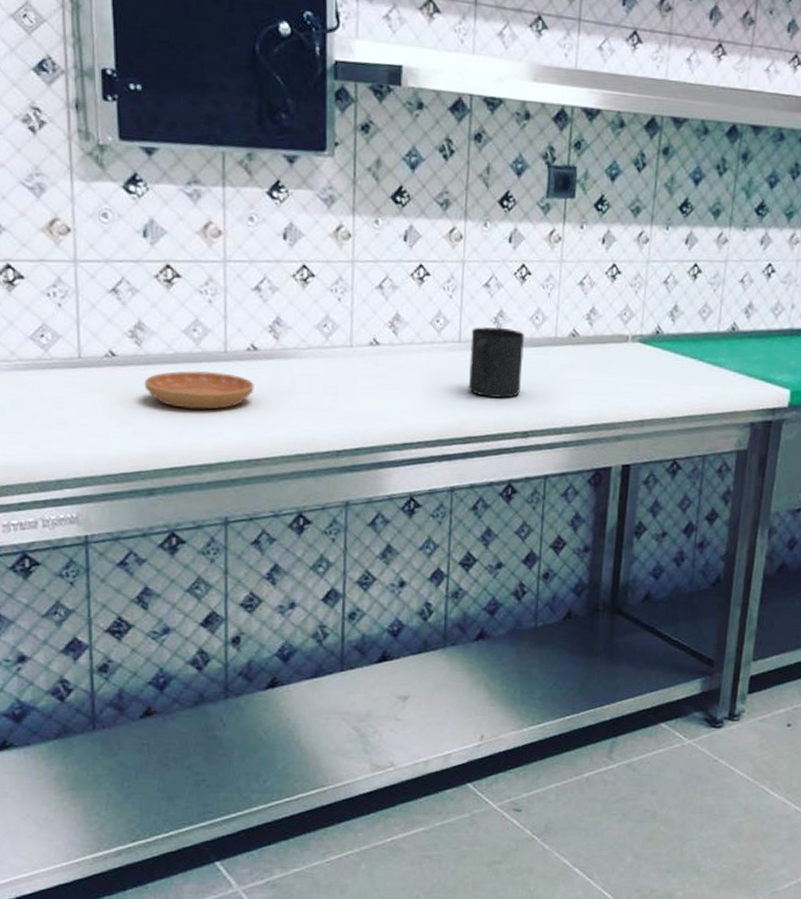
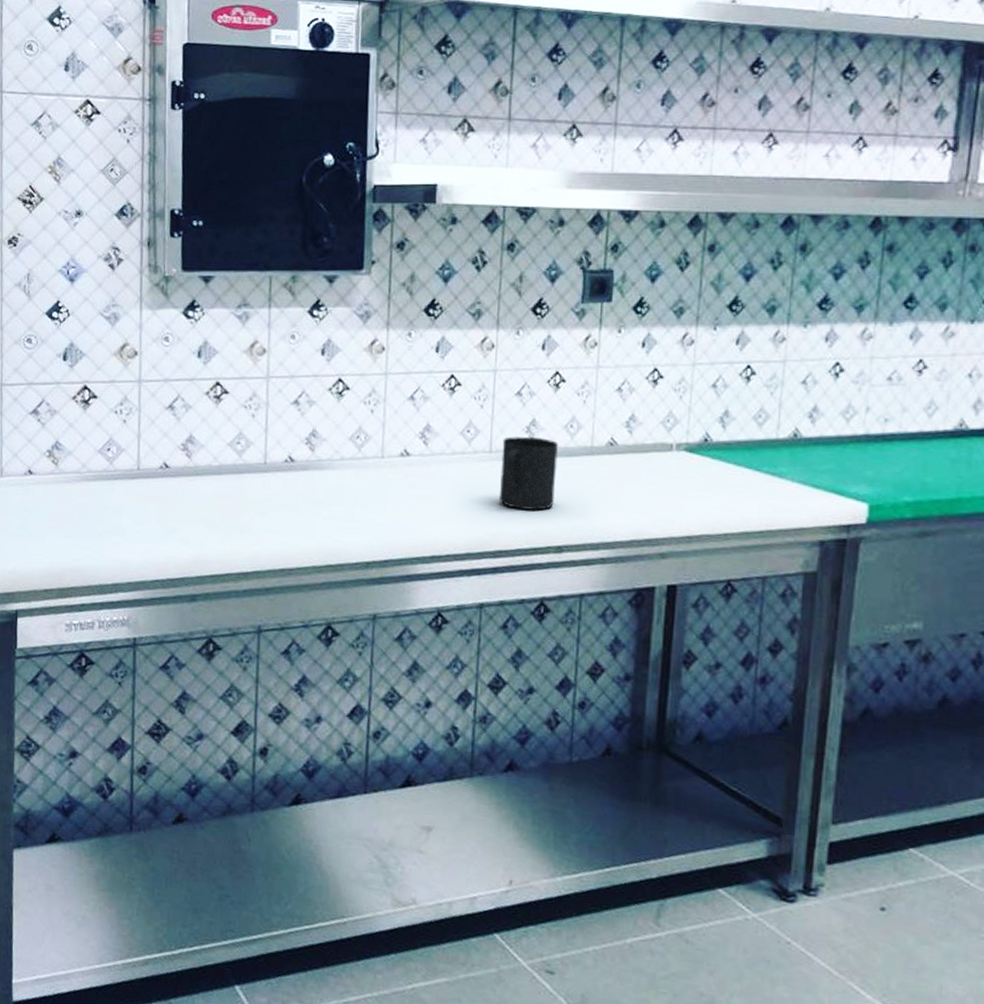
saucer: present [144,370,254,410] -> none [192,481,290,519]

